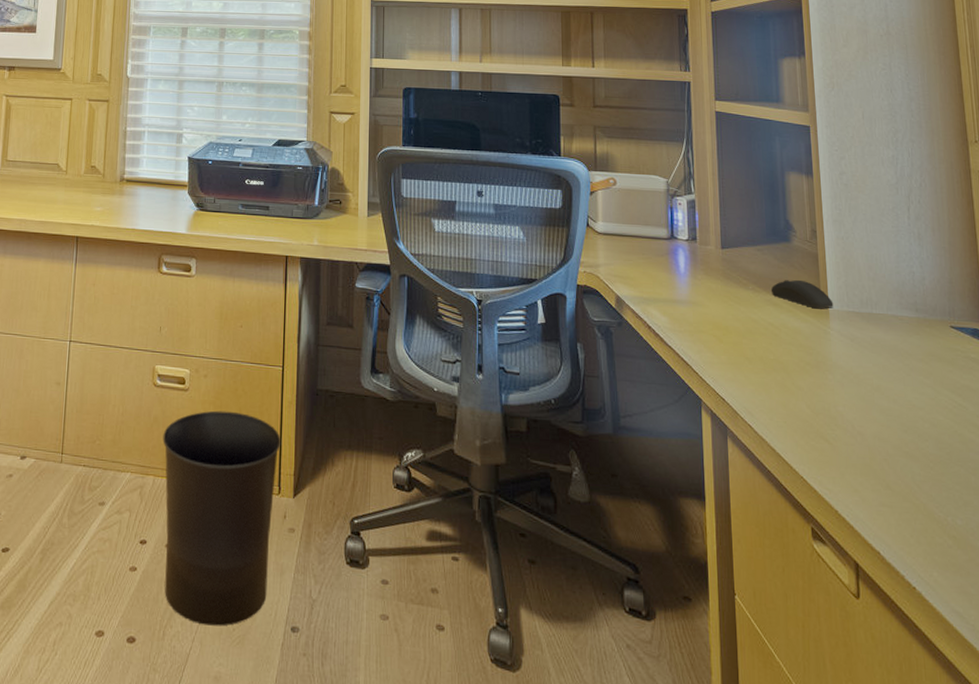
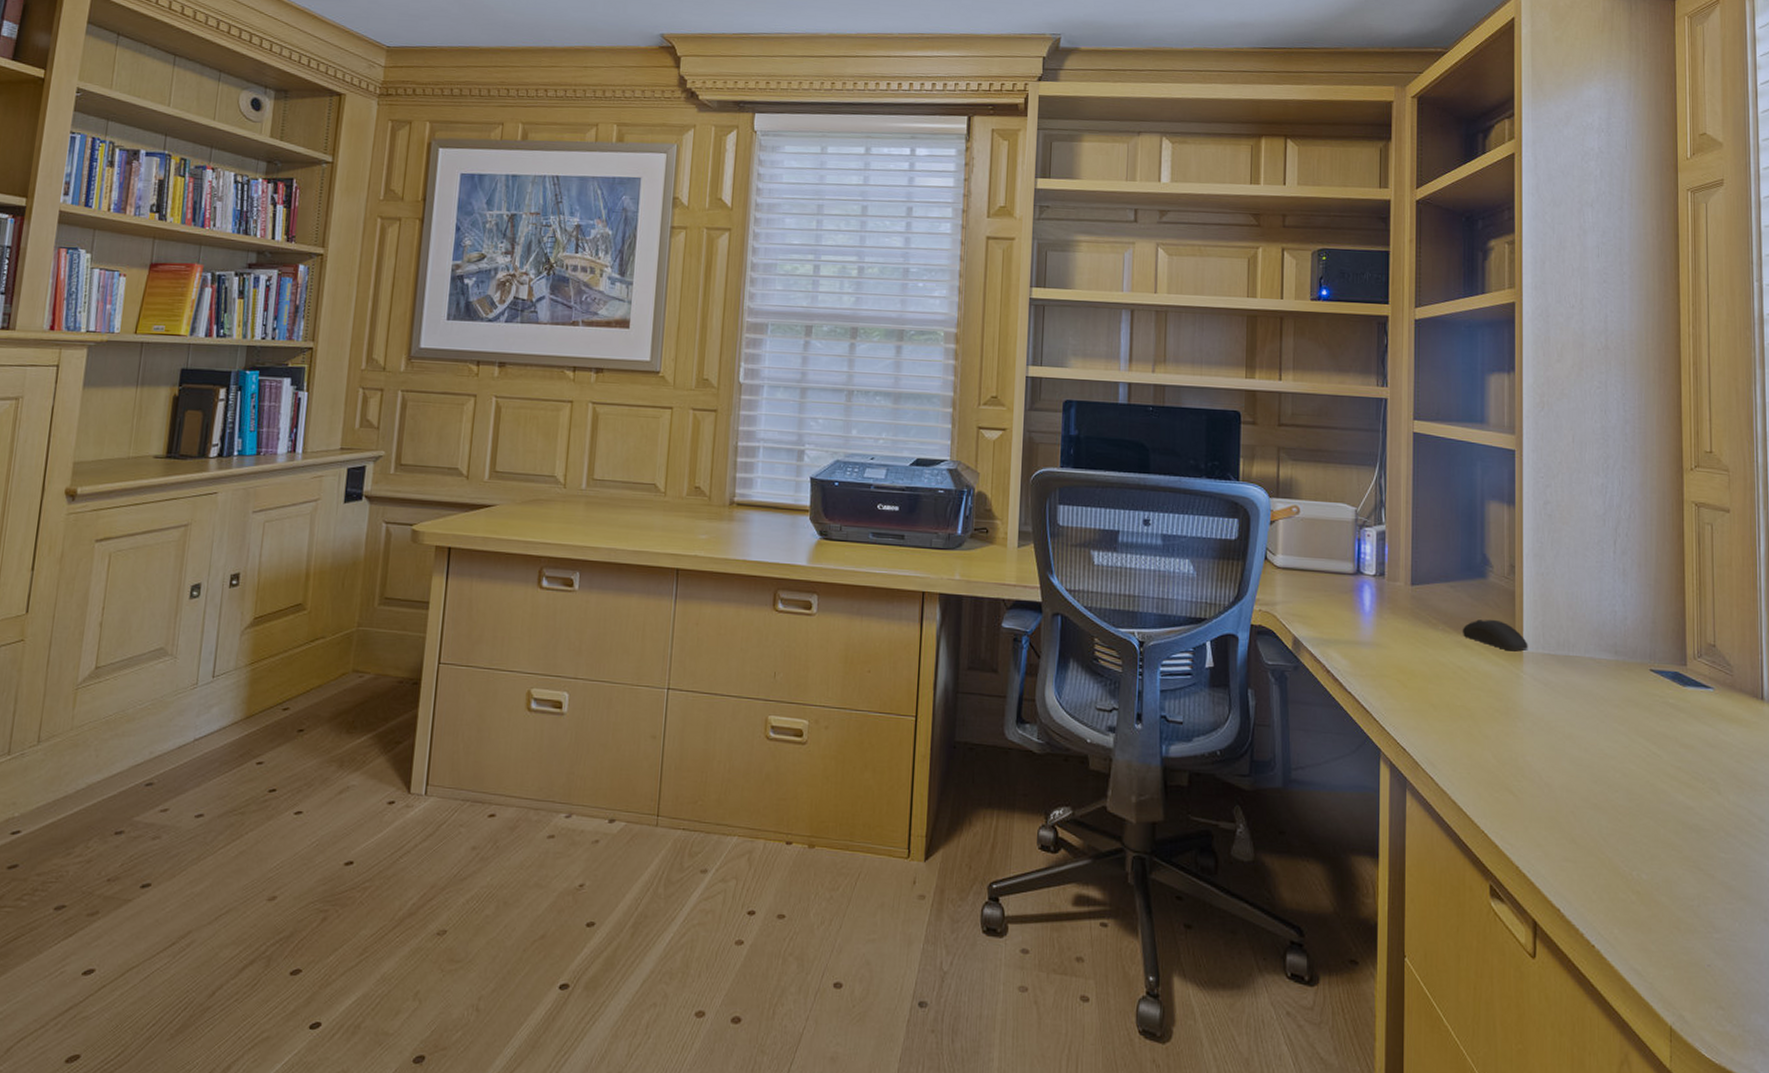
waste bin: present [162,410,282,626] -> none [775,766,913,1003]

